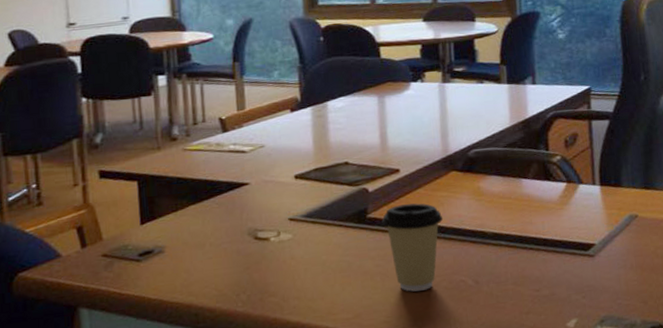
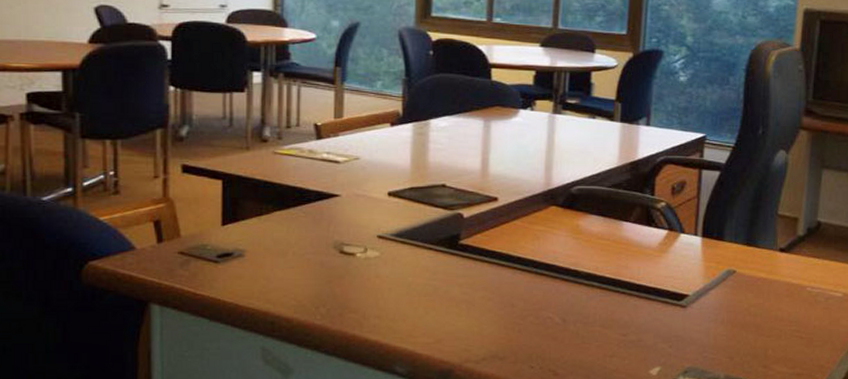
coffee cup: present [382,203,444,292] -> none [474,234,538,323]

